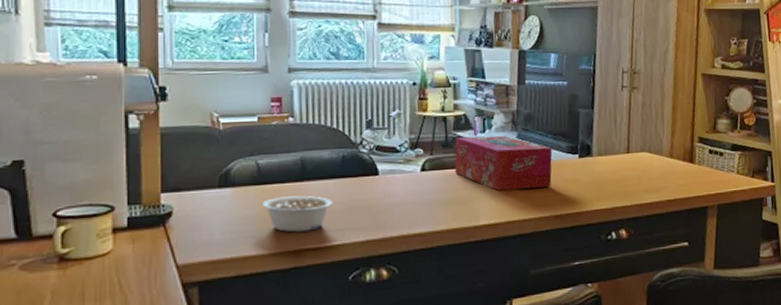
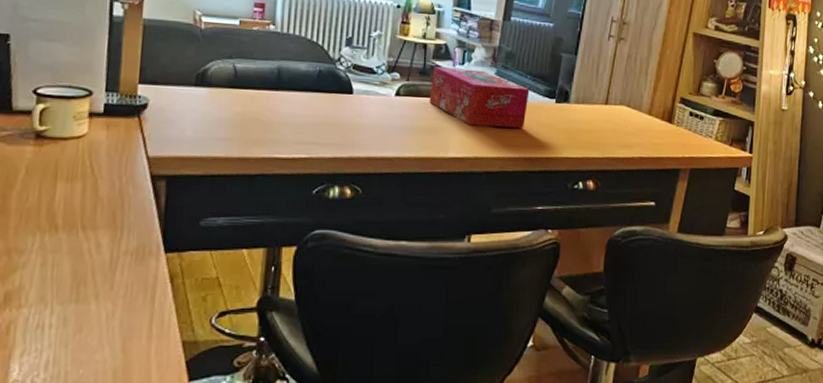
legume: present [263,195,333,233] -> none [236,103,305,141]

